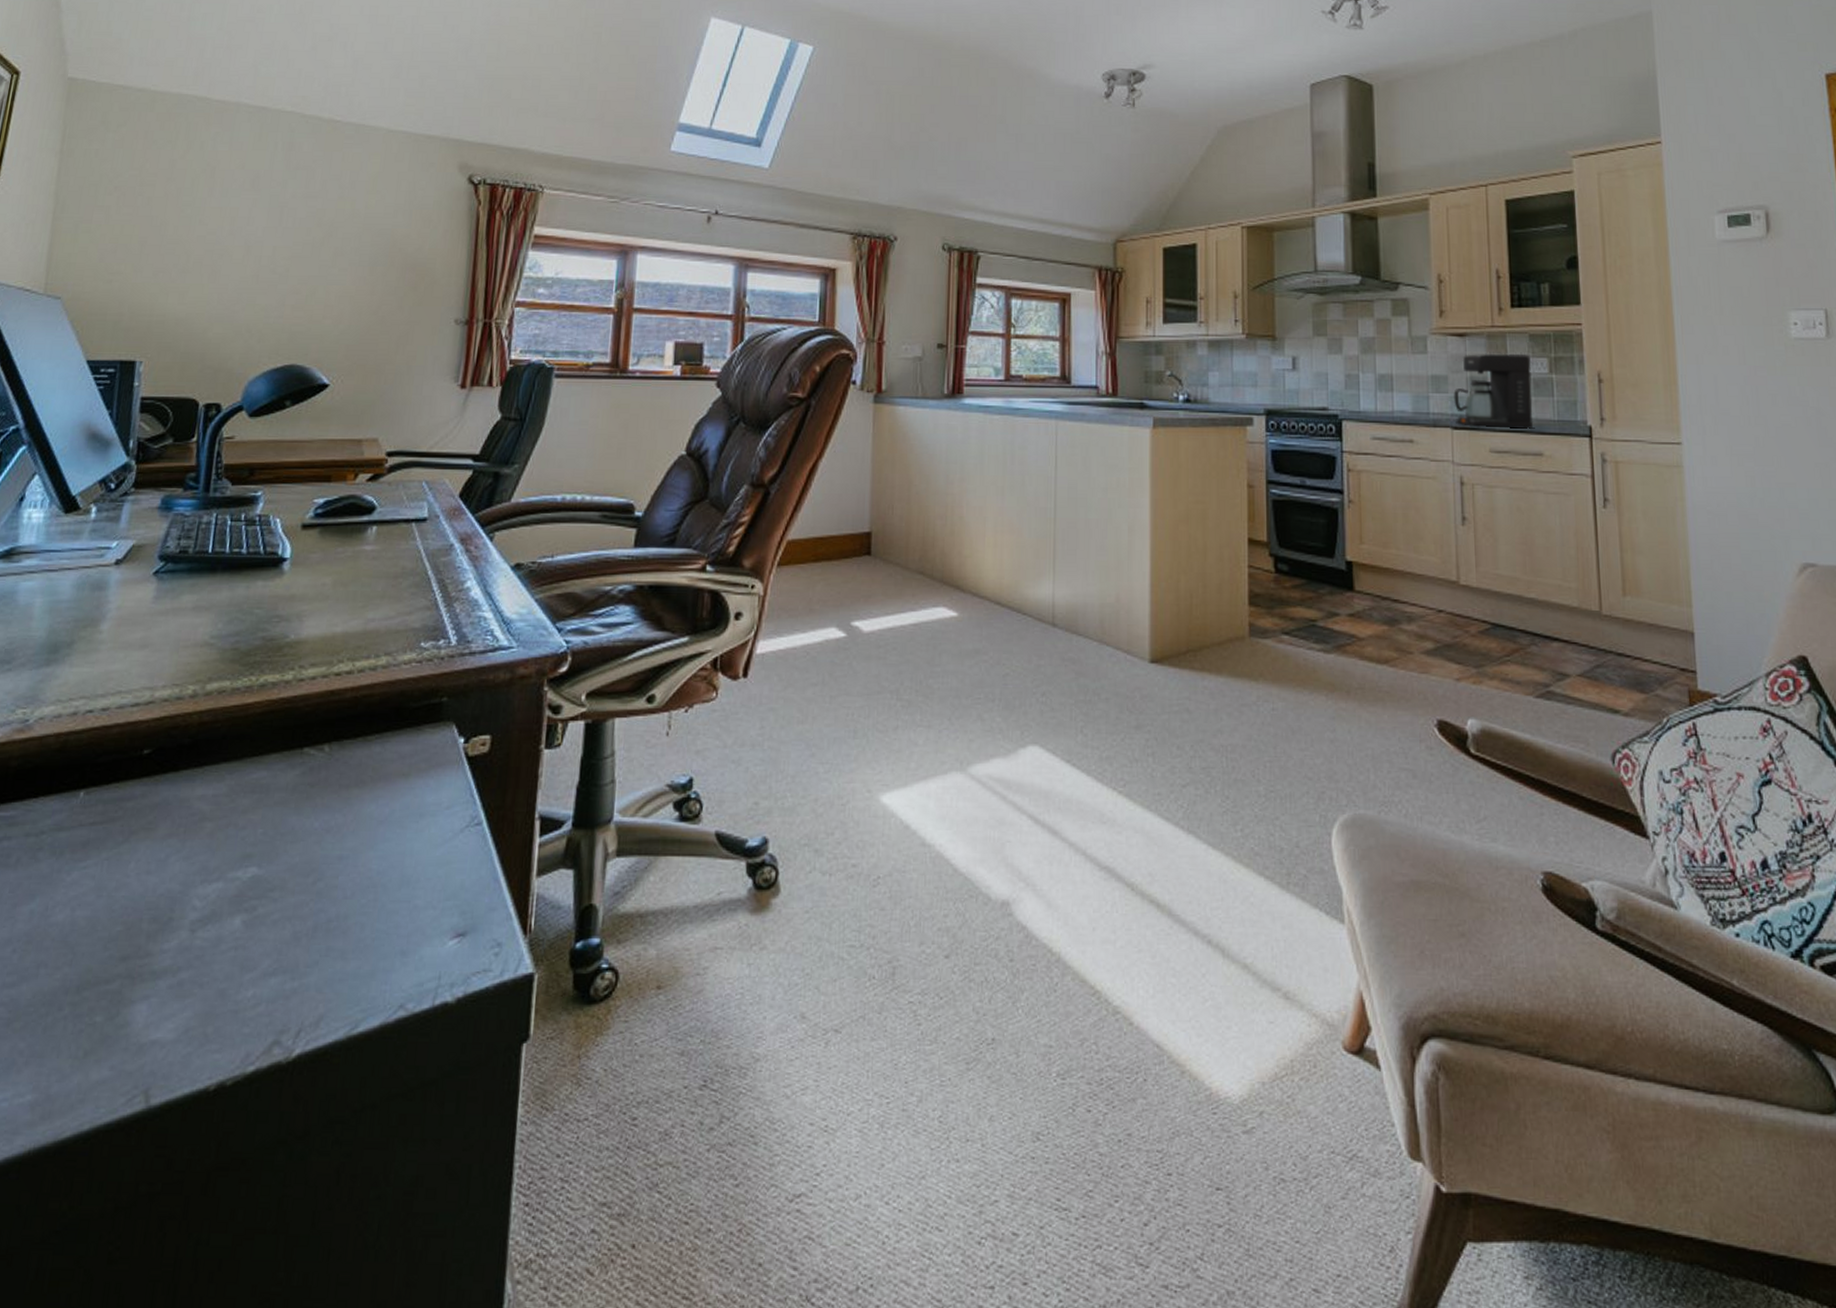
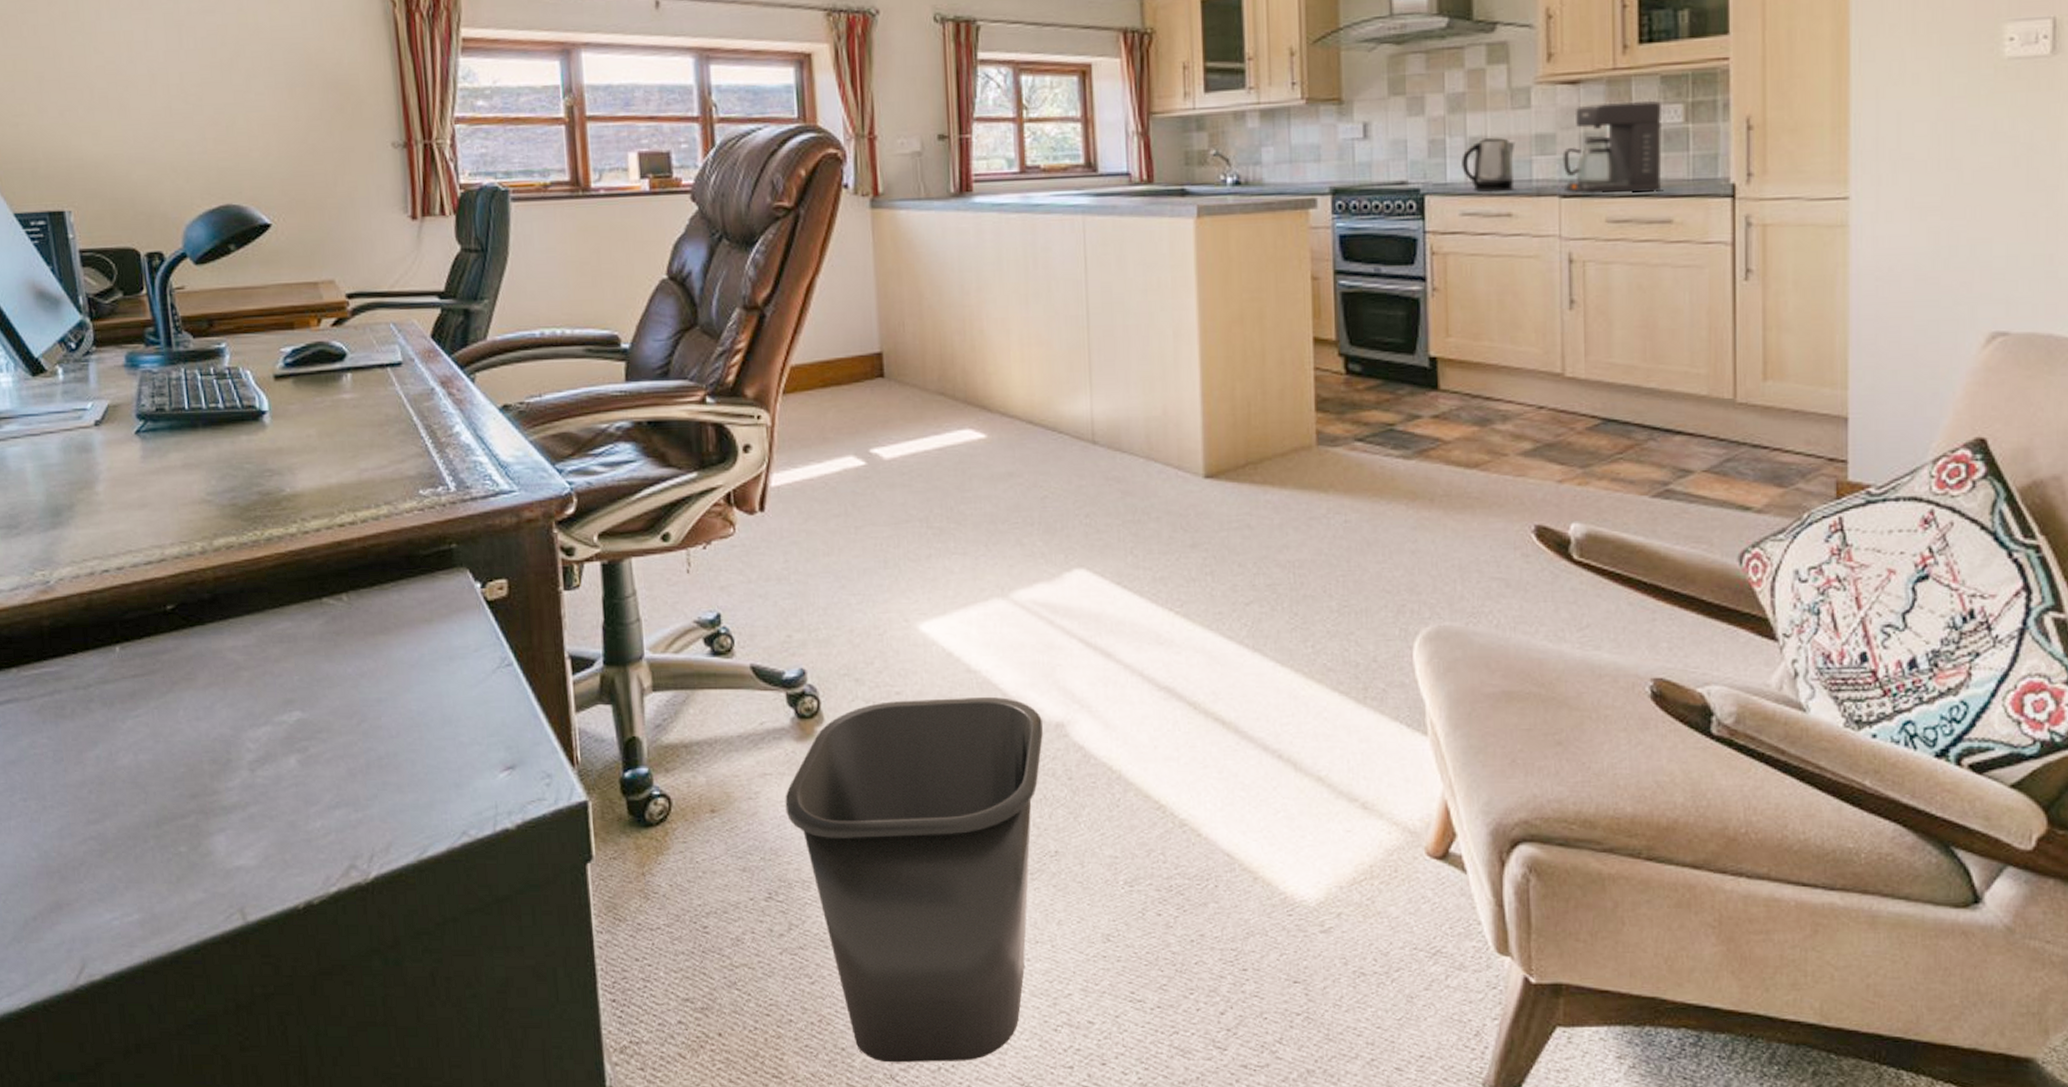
waste bin: none [731,872,989,1282] -> present [785,697,1043,1063]
kettle: none [1372,375,1416,422] -> present [1461,137,1516,193]

